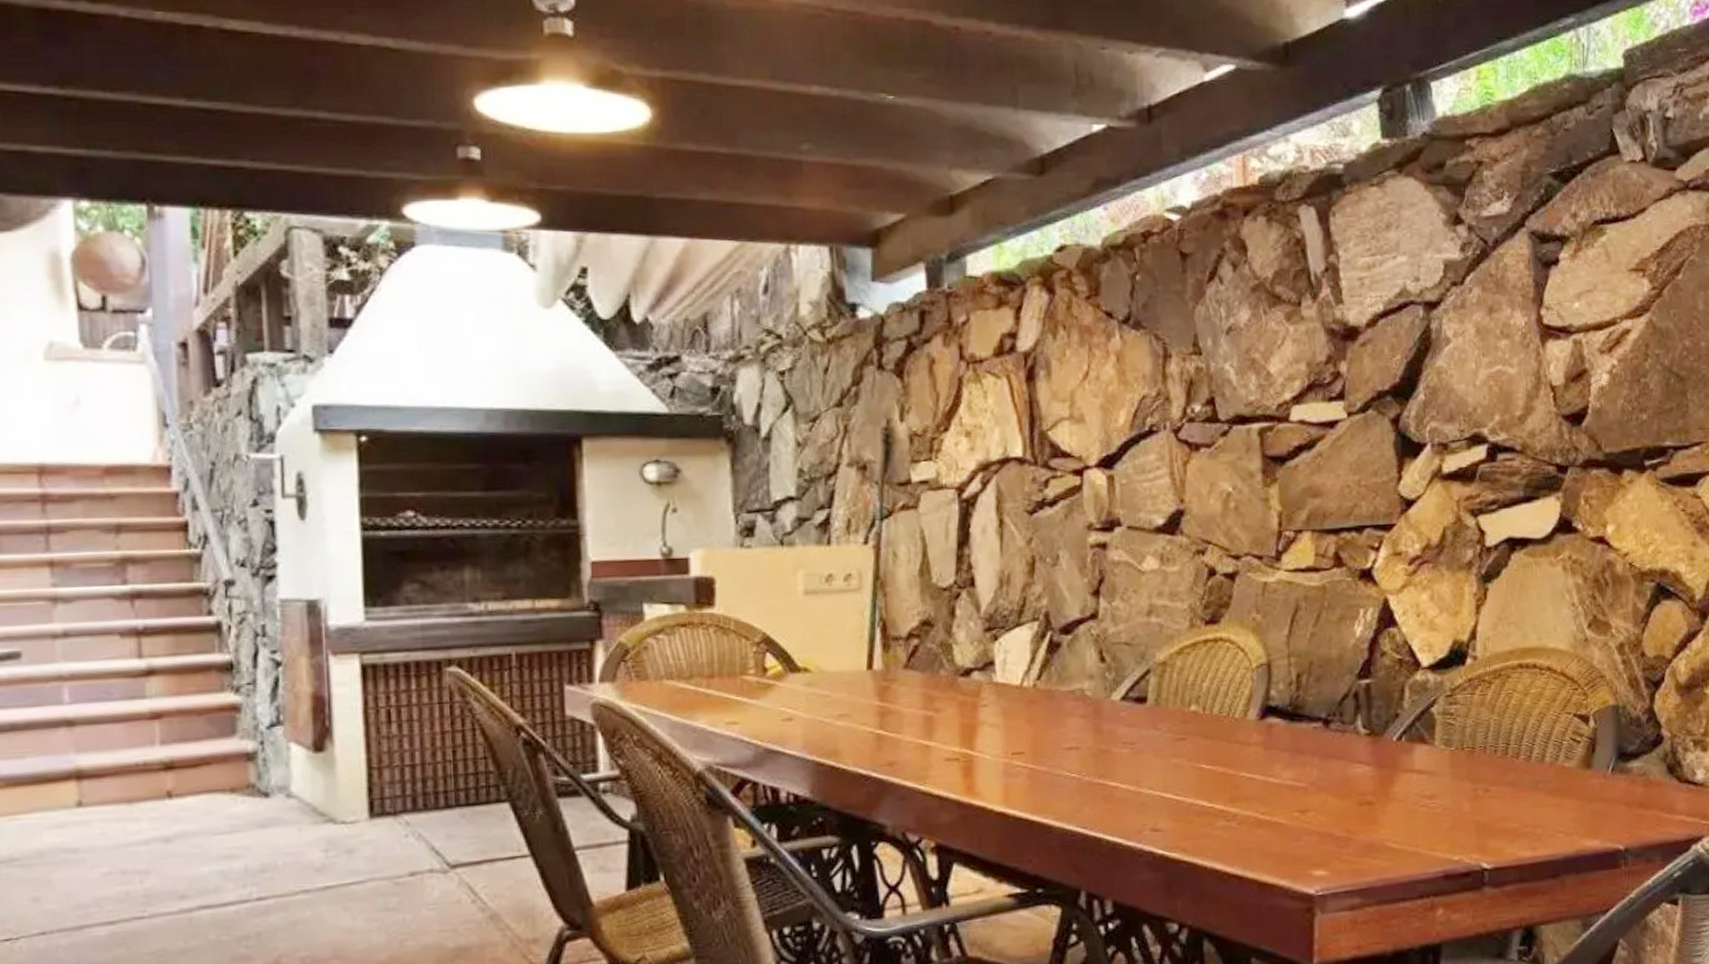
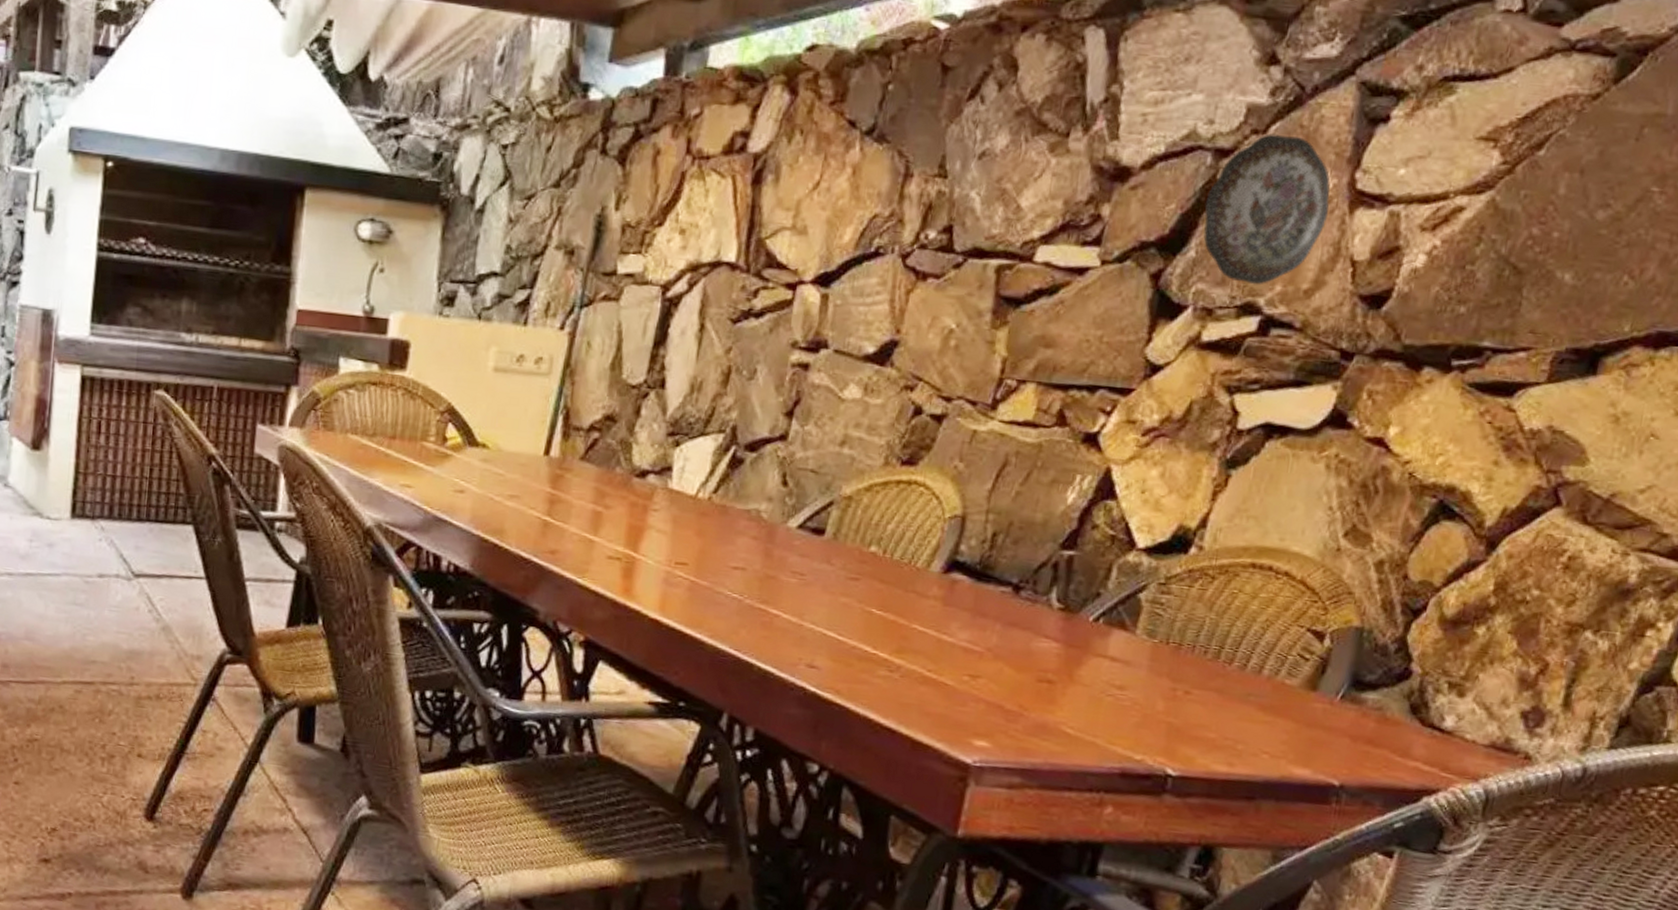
decorative plate: none [1424,284,1525,418] -> present [1203,133,1330,285]

